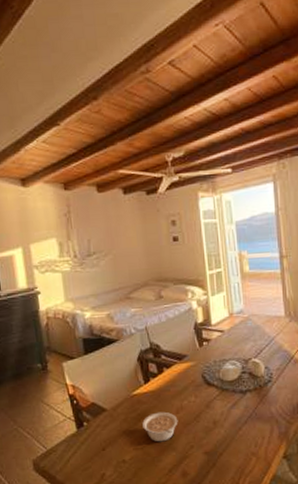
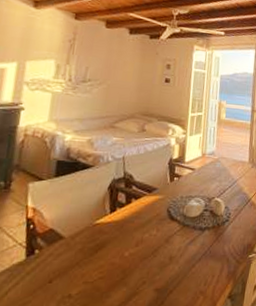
legume: present [142,411,178,442] -> none [98,243,136,276]

